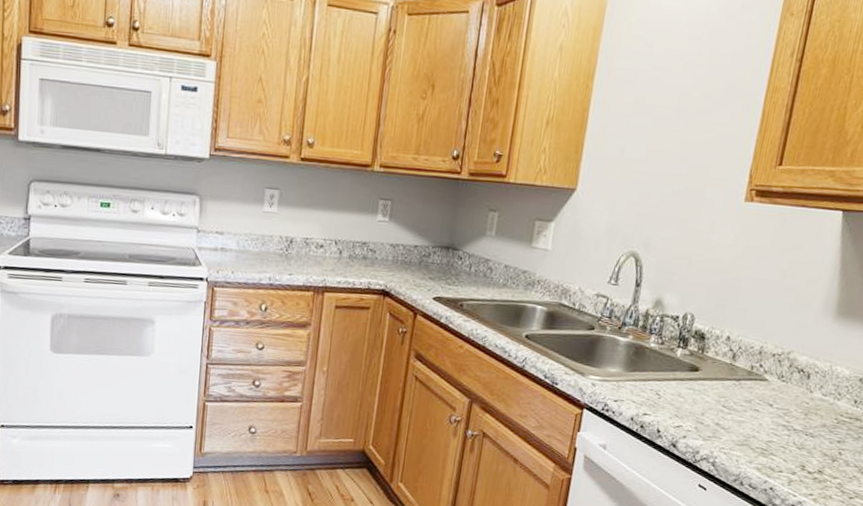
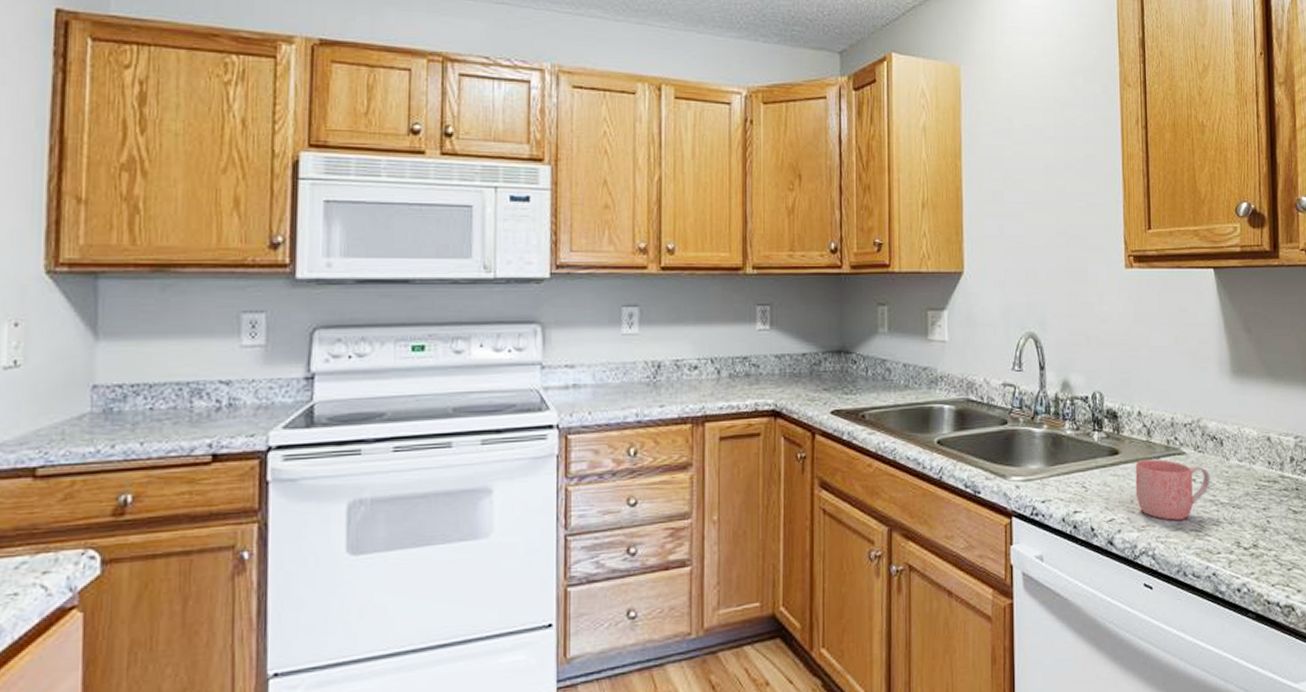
mug: none [707,379,789,438] -> present [1135,459,1210,520]

